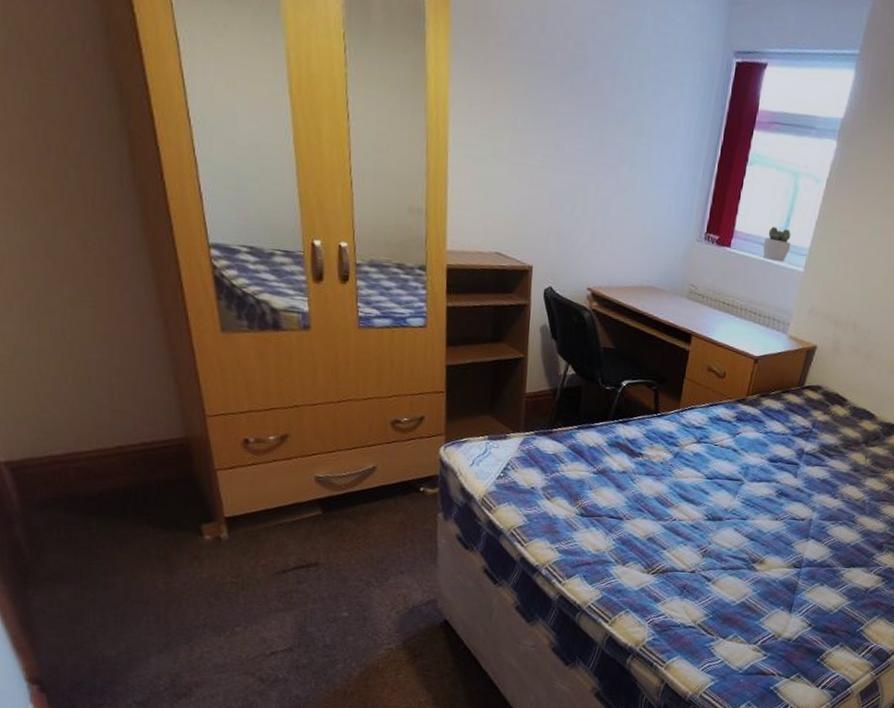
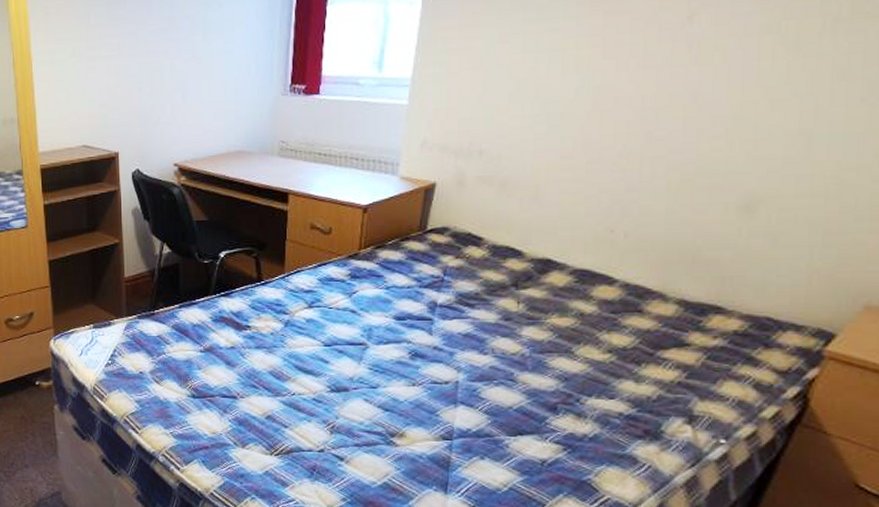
succulent plant: present [763,226,791,263] -> none [356,62,389,100]

